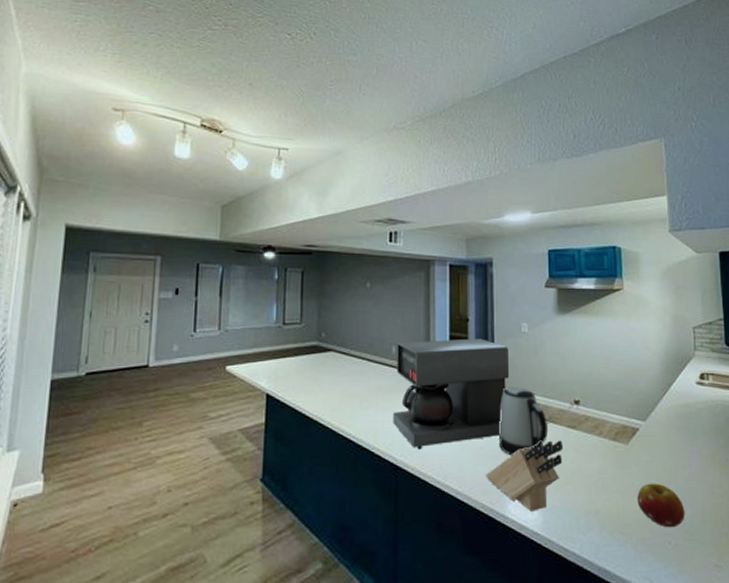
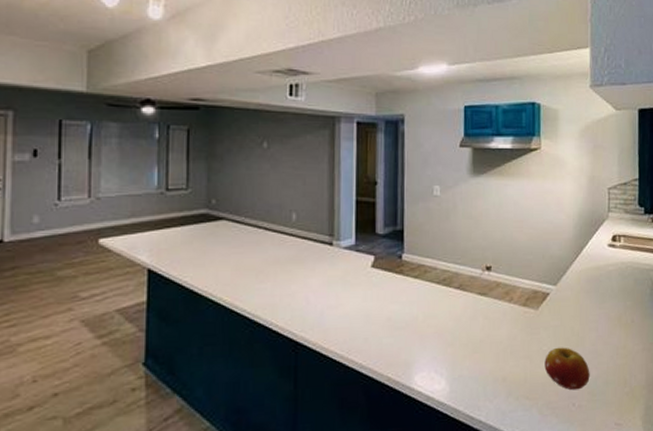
coffee maker: present [393,338,510,450] -> none [293,203,420,324]
knife block: present [486,440,563,511] -> none [392,308,472,382]
kettle: present [499,387,548,456] -> none [407,254,458,326]

